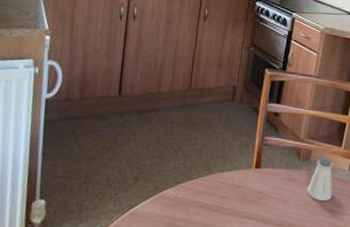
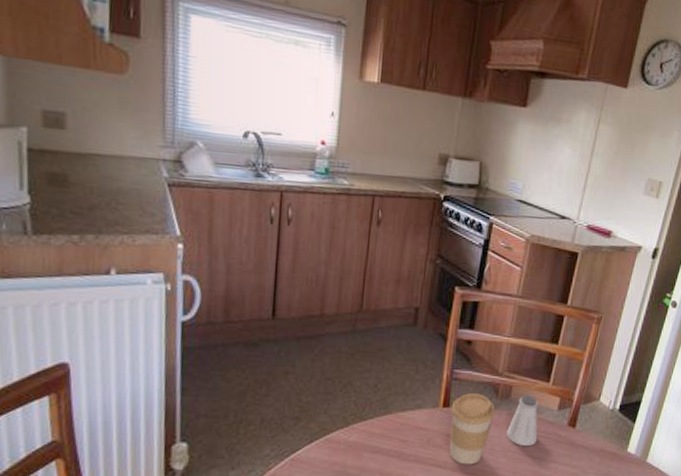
coffee cup: none [260,156,298,217] -> present [449,393,496,465]

